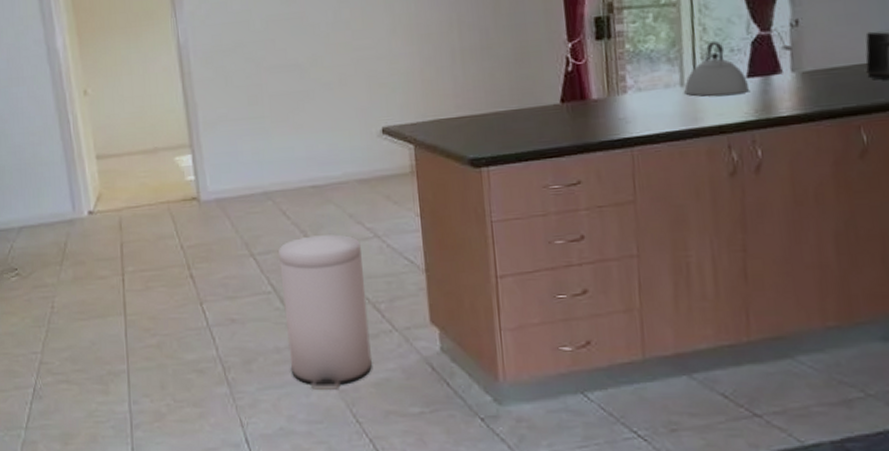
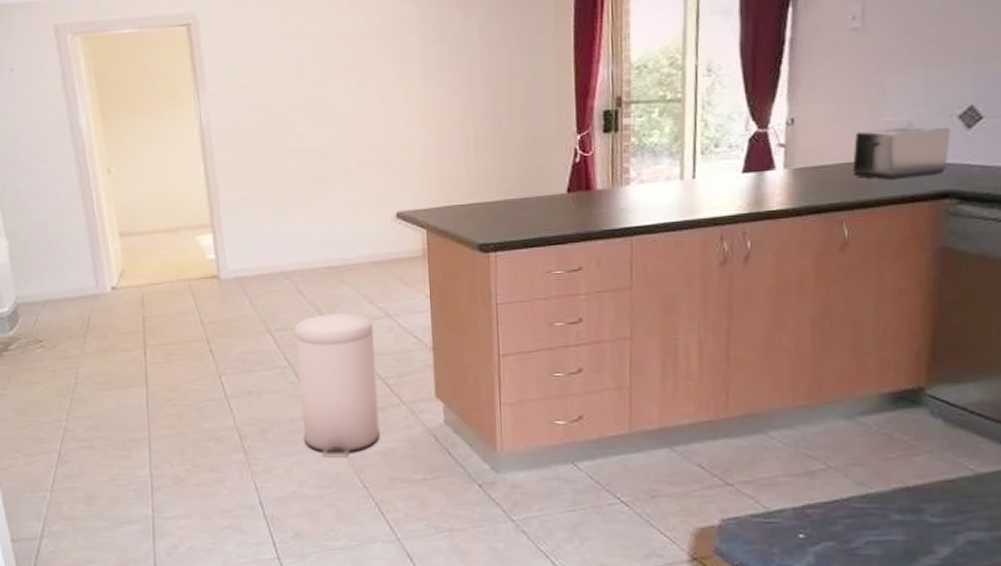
kettle: present [684,41,749,97] -> none [683,137,743,190]

